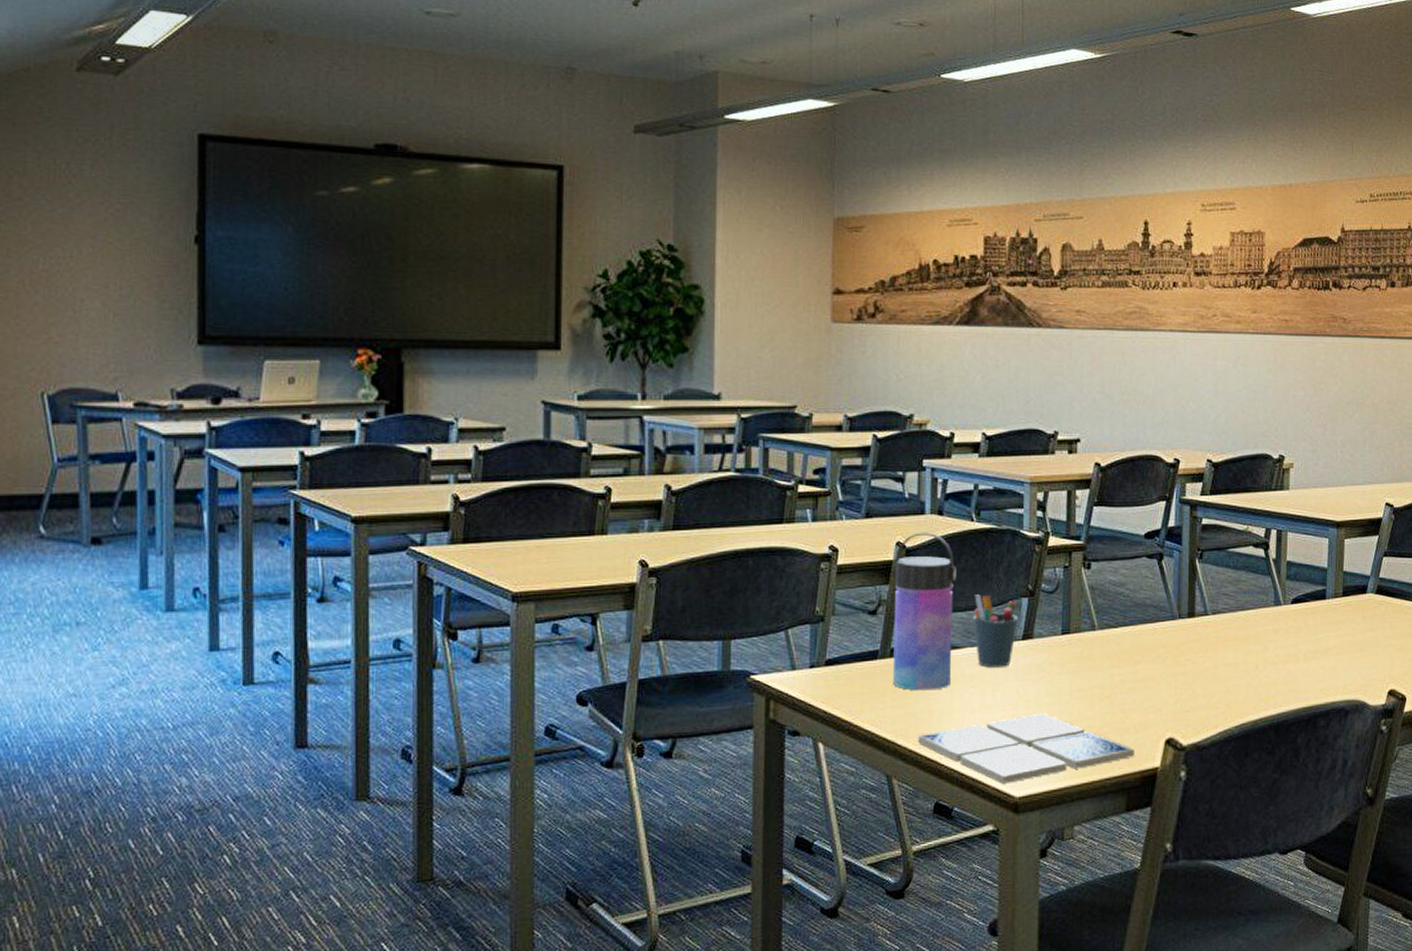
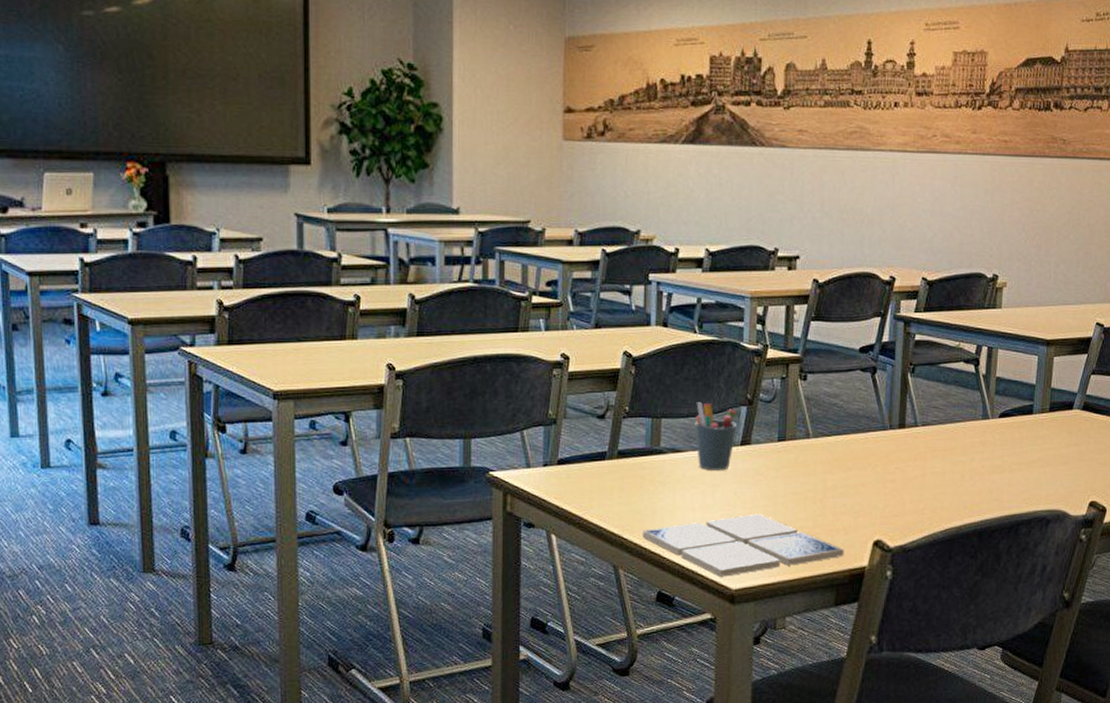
water bottle: present [892,531,956,691] -> none [620,342,680,490]

